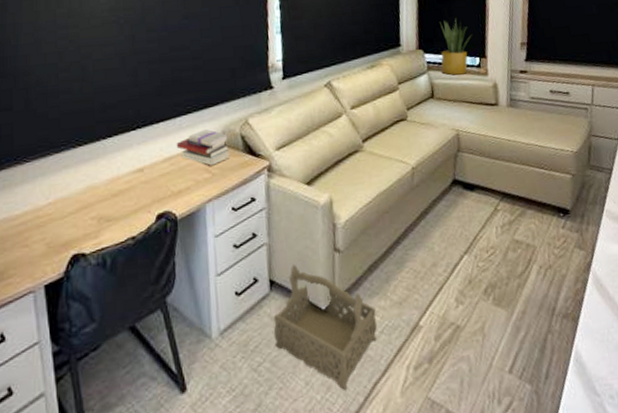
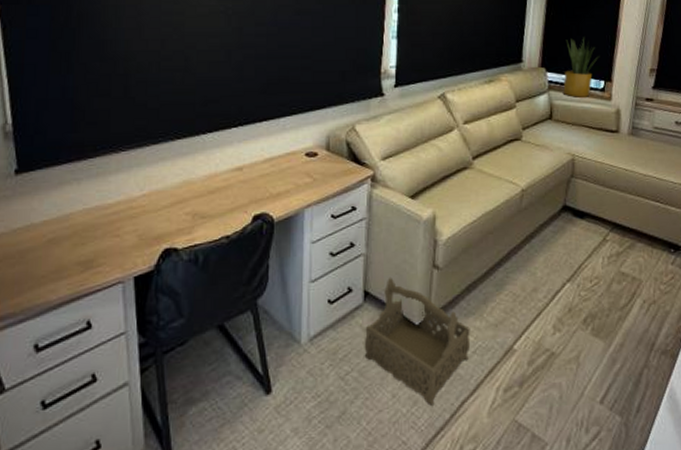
books: present [176,129,230,166] -> none [278,133,333,170]

